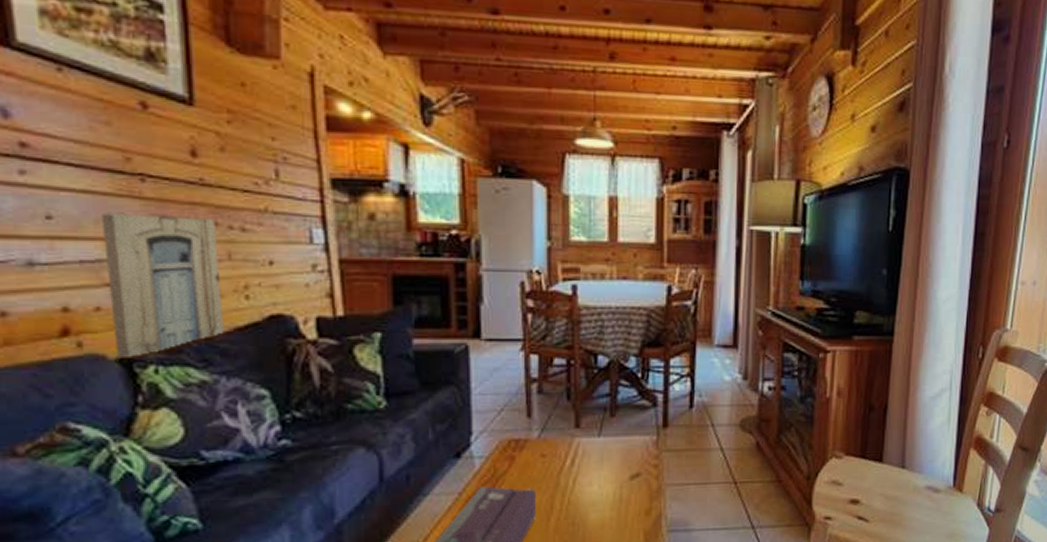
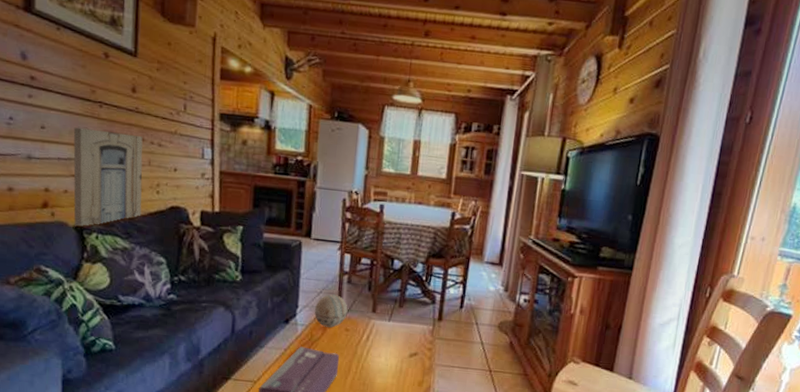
decorative ball: none [495,411,542,456] -> present [314,294,348,328]

